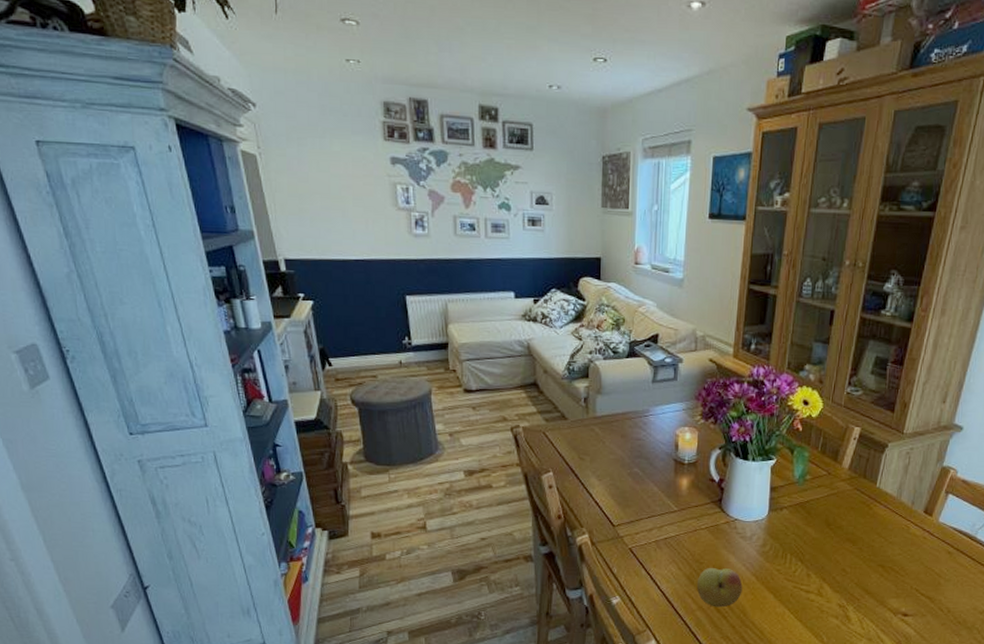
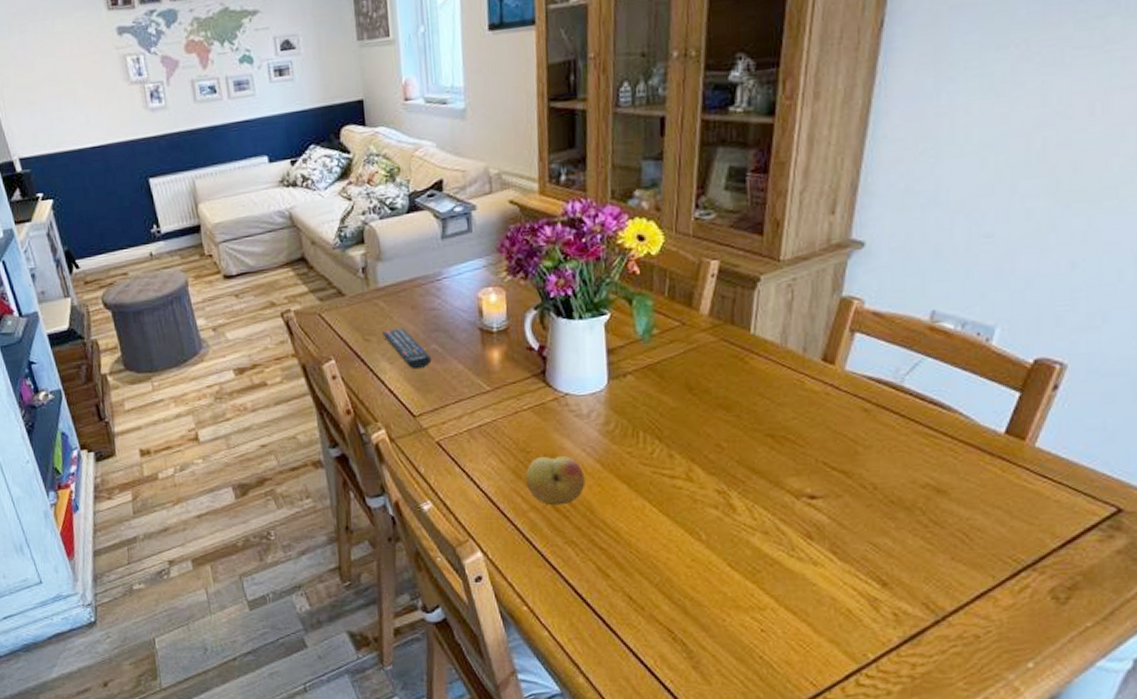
remote control: none [595,452,633,487] -> present [382,328,432,370]

